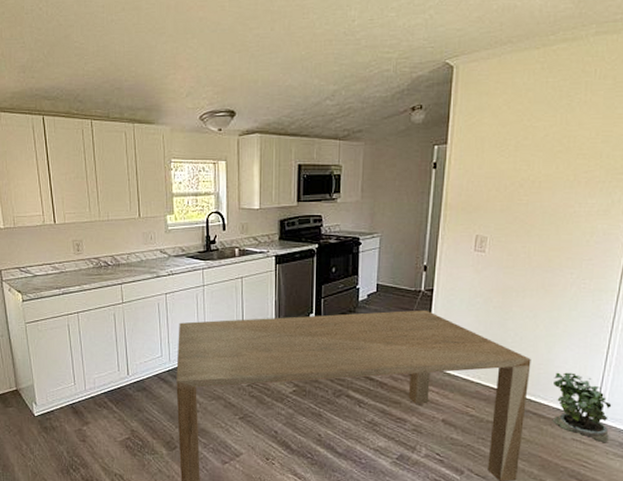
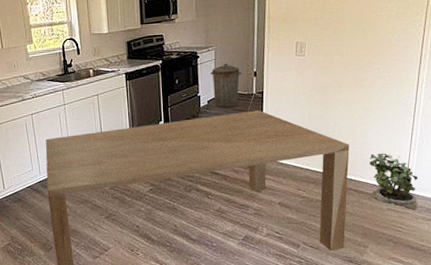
trash can: none [373,253,410,305] -> present [210,63,242,108]

